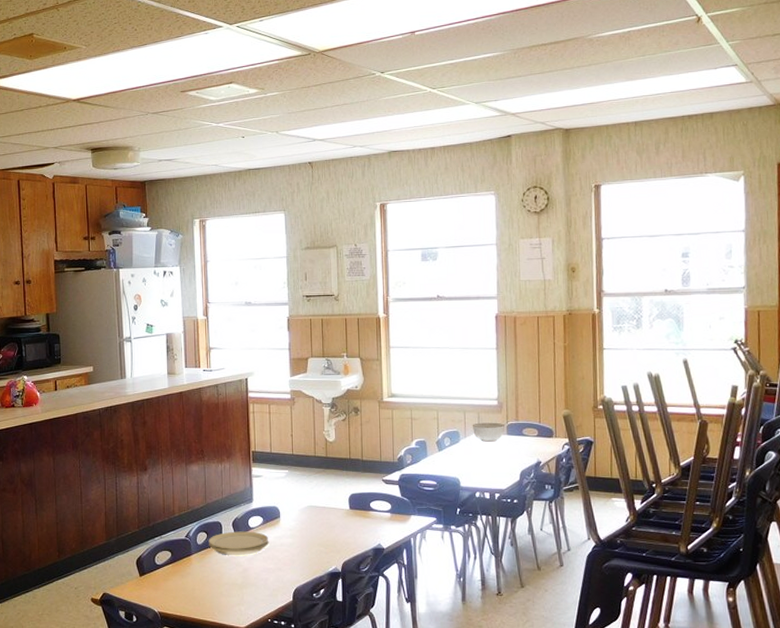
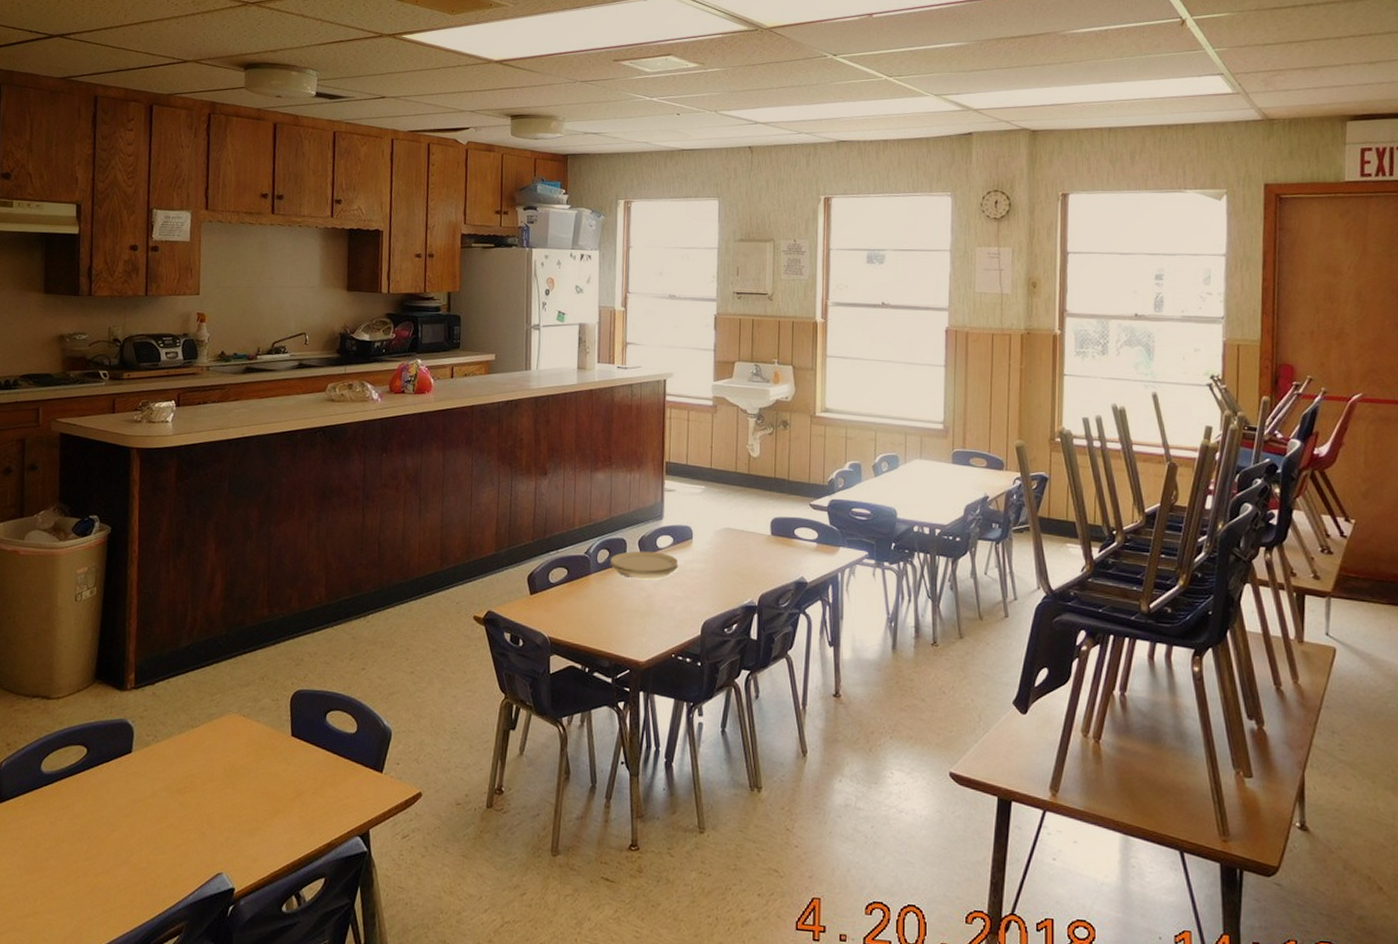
bowl: present [472,422,505,442] -> none [913,447,950,470]

